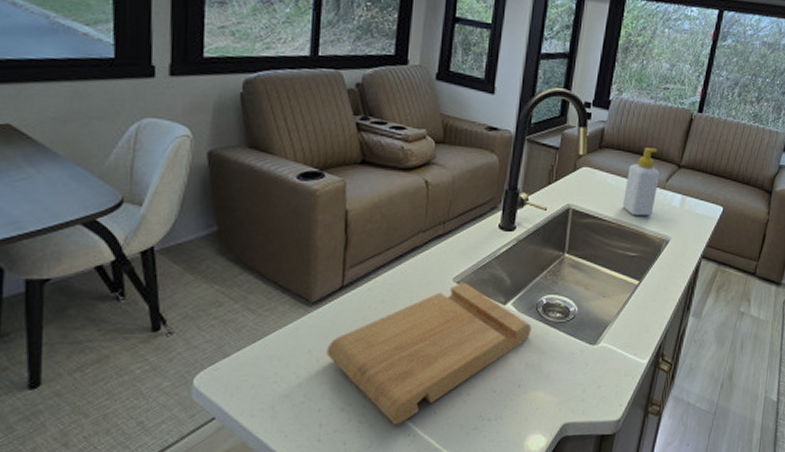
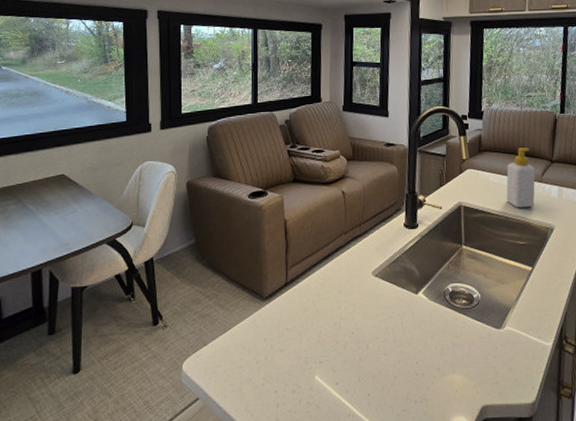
cutting board: present [326,282,532,425] -> none [278,275,443,405]

